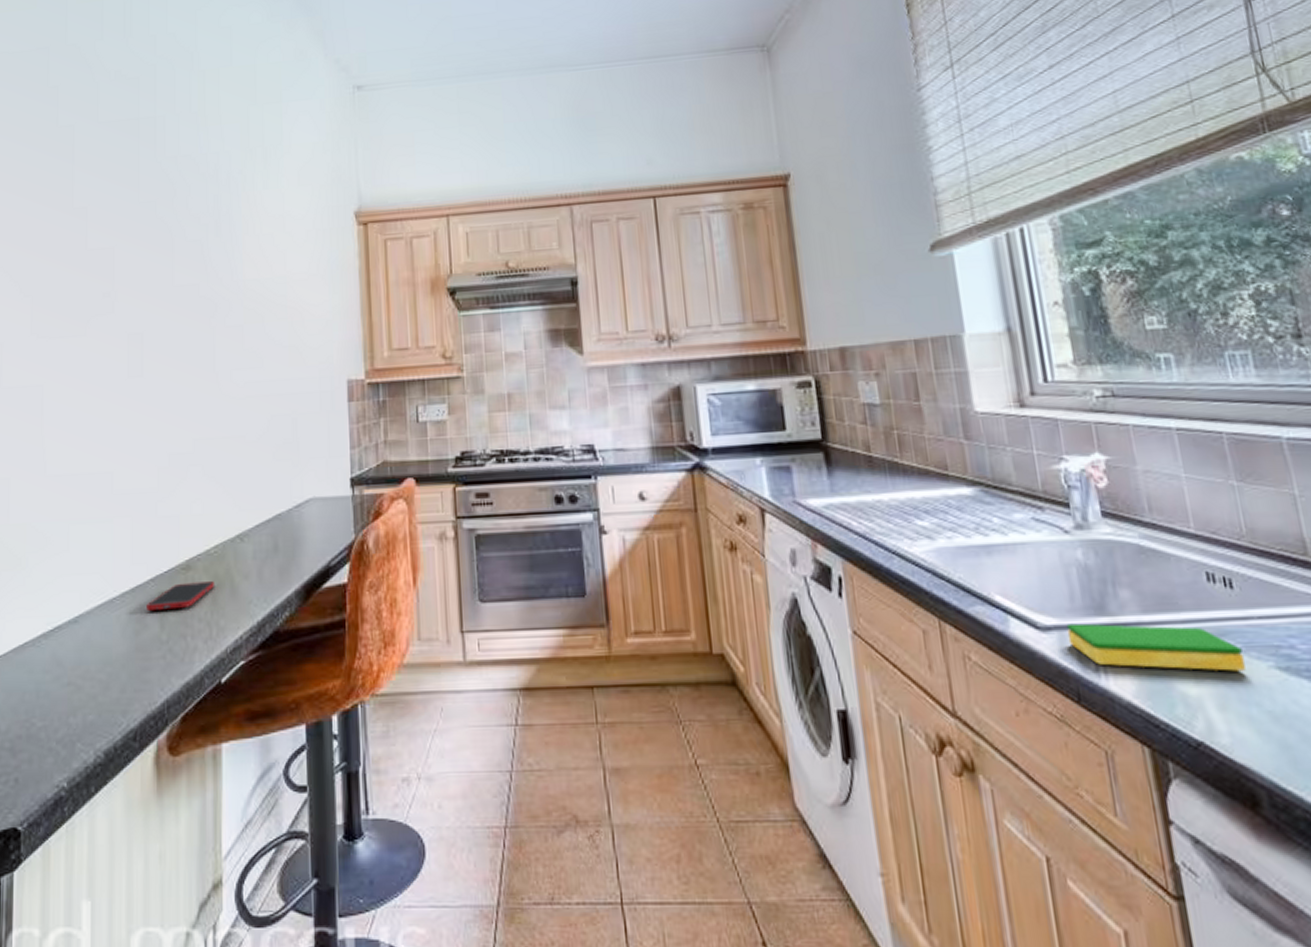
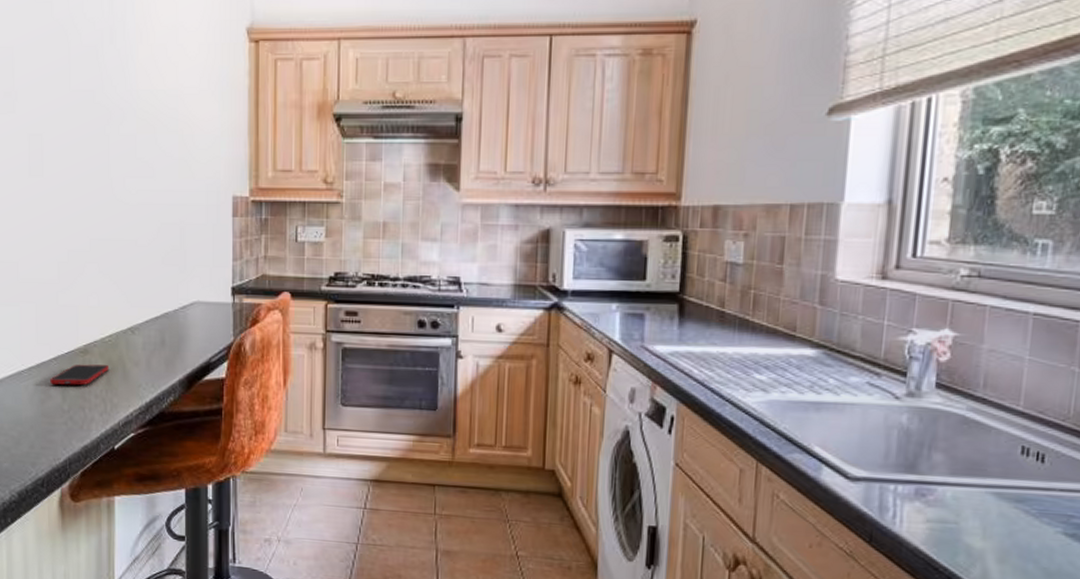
dish sponge: present [1066,623,1246,672] -> none [873,477,1035,533]

